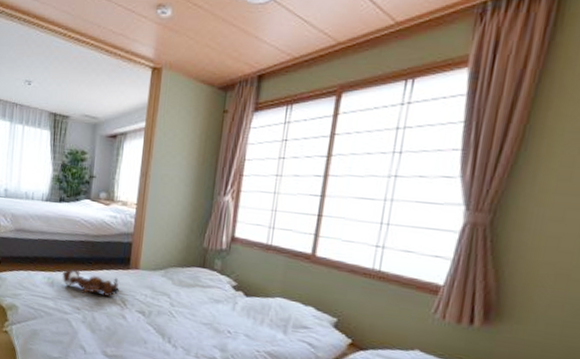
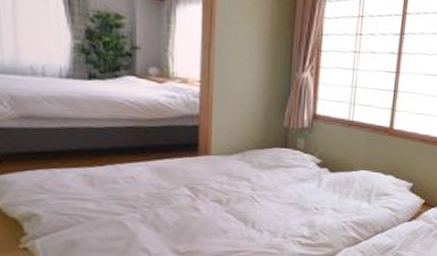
teddy bear: present [62,268,119,297] -> none [106,161,187,189]

